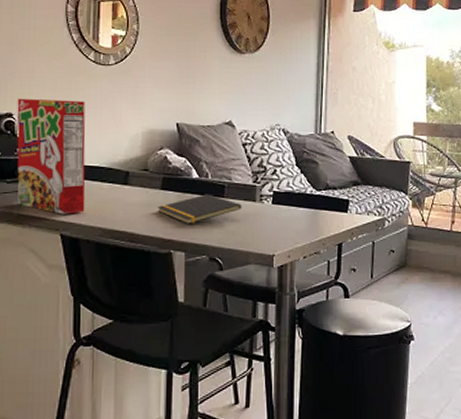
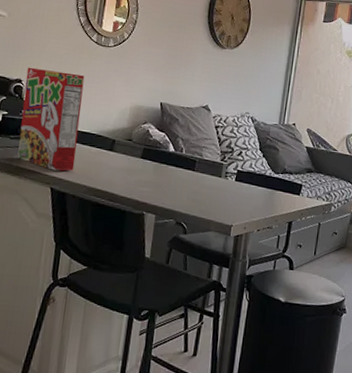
notepad: present [157,194,242,224] -> none [136,166,209,191]

